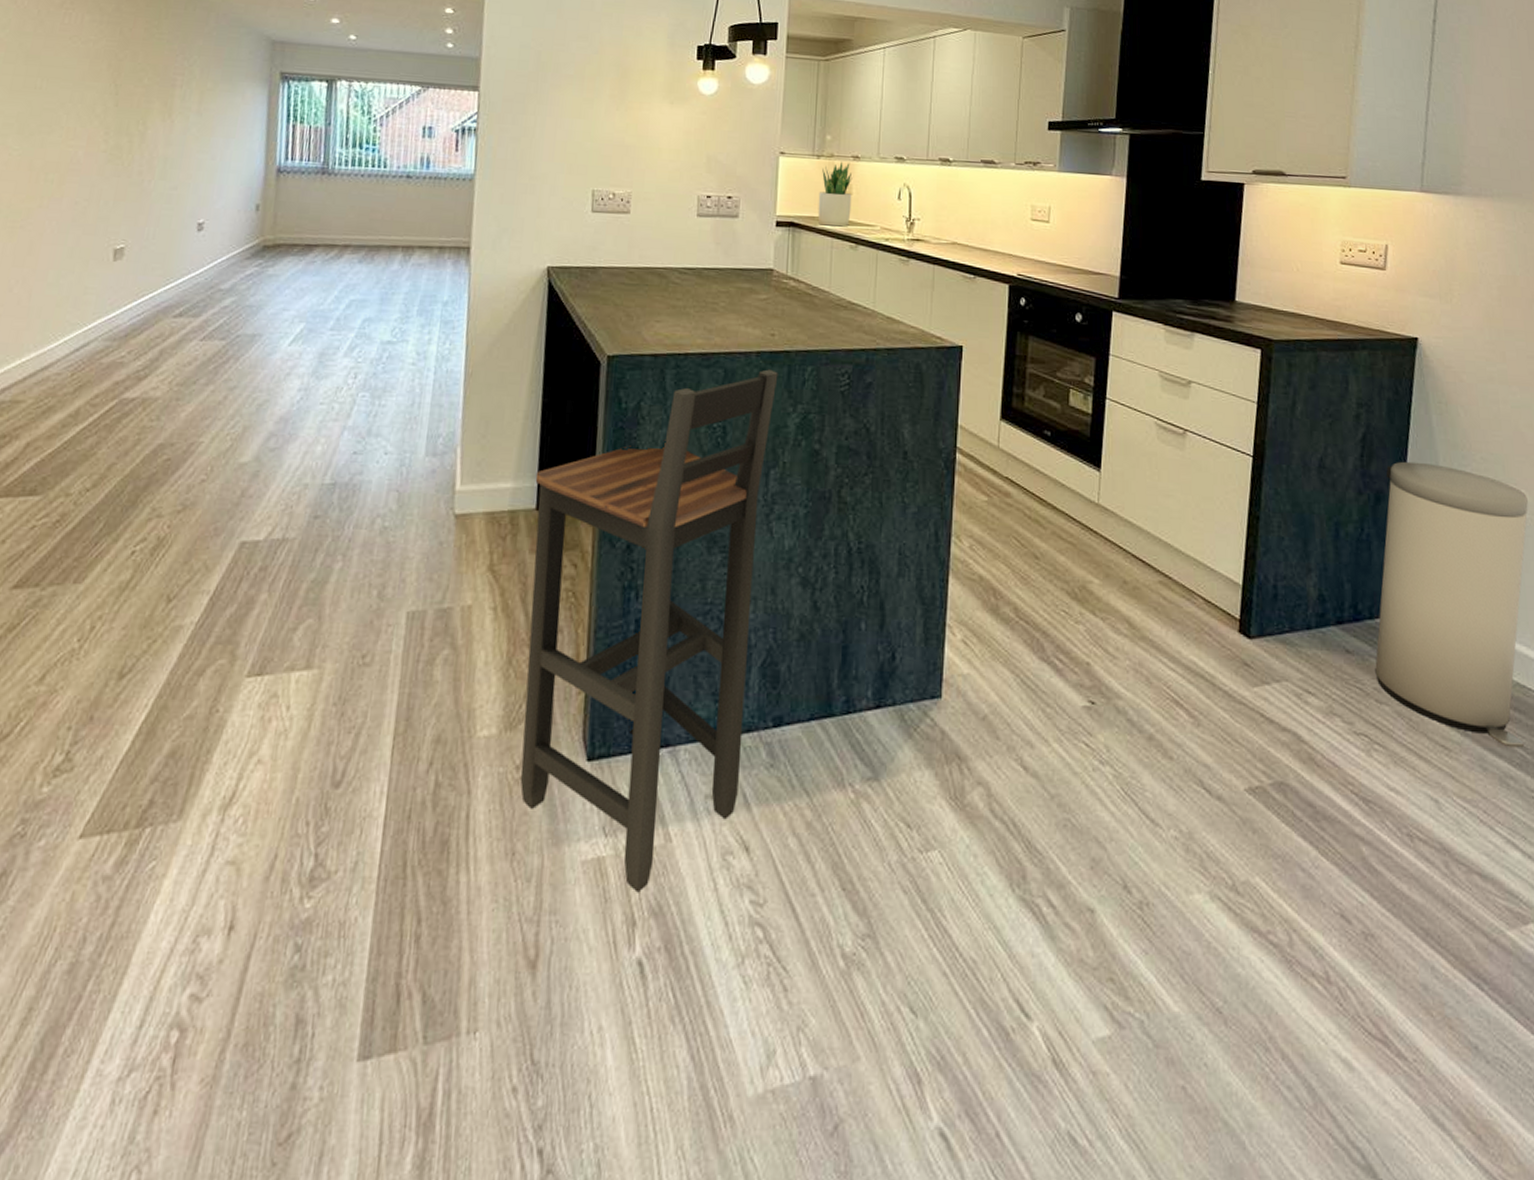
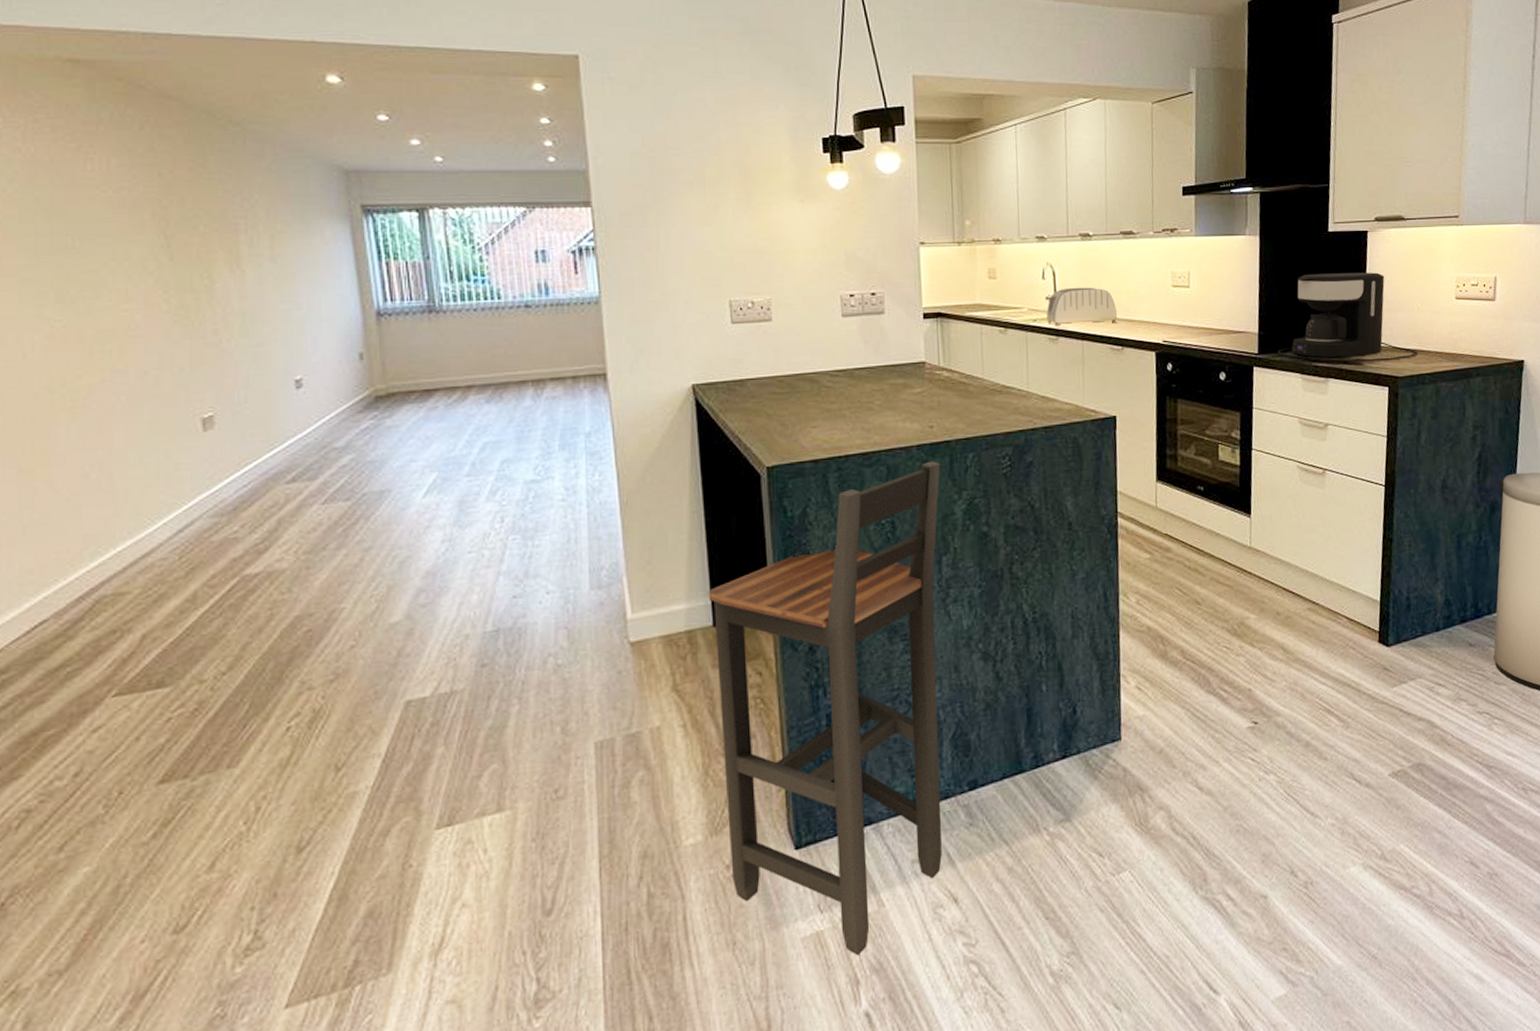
planter: present [817,161,853,227] -> none [963,246,997,313]
toaster: none [898,210,971,251] -> present [1044,287,1117,327]
coffee maker: none [1139,221,1296,322] -> present [1277,272,1418,363]

